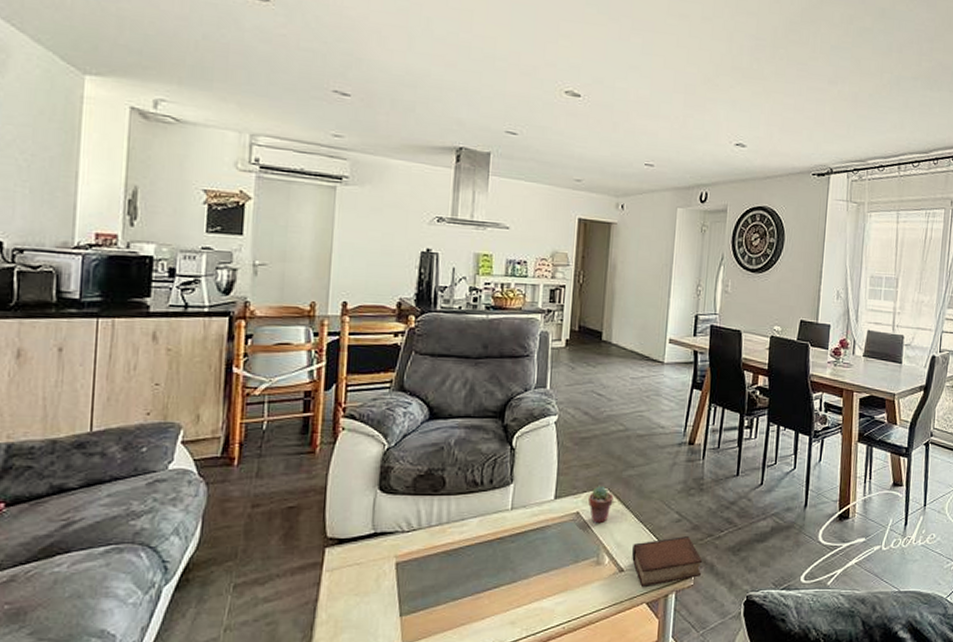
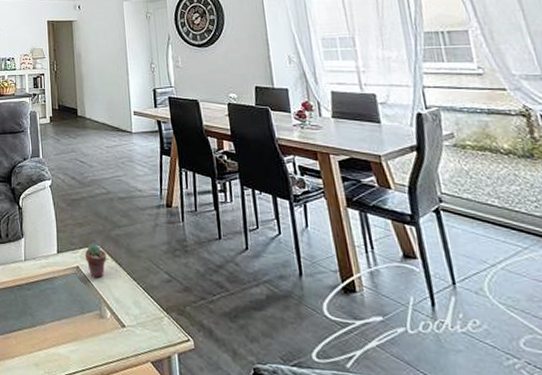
book: present [632,536,703,587] -> none [130,297,202,345]

